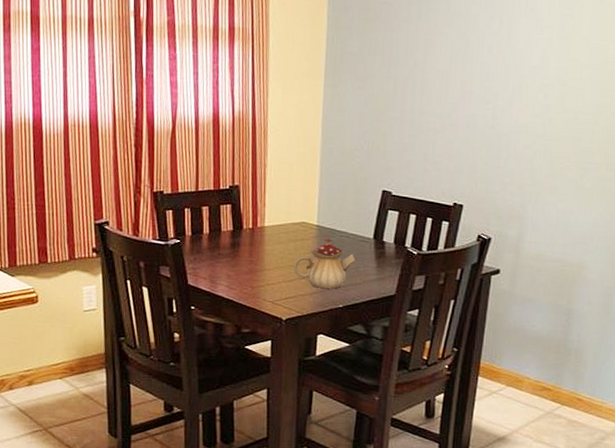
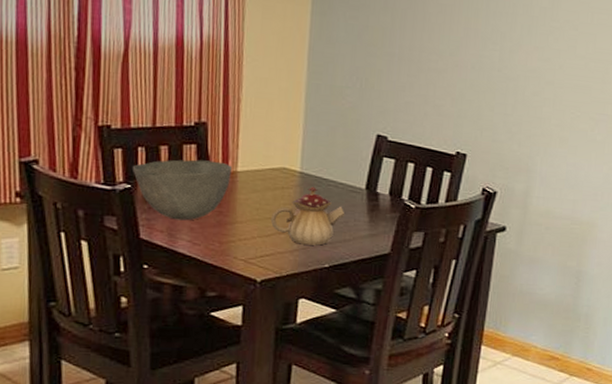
bowl: none [181,217,261,269] -> present [133,159,233,221]

